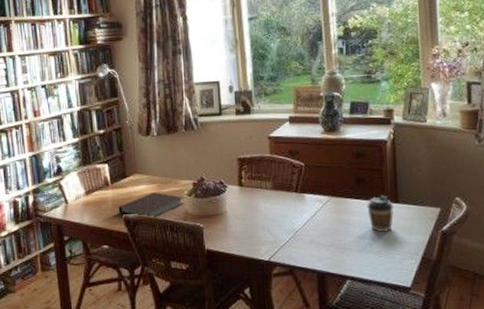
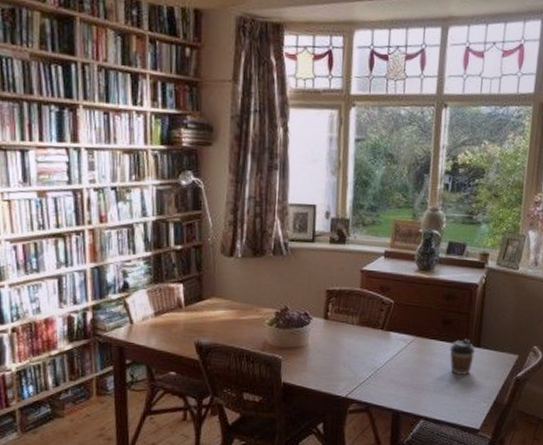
notebook: present [118,192,185,219] -> none [190,319,264,347]

